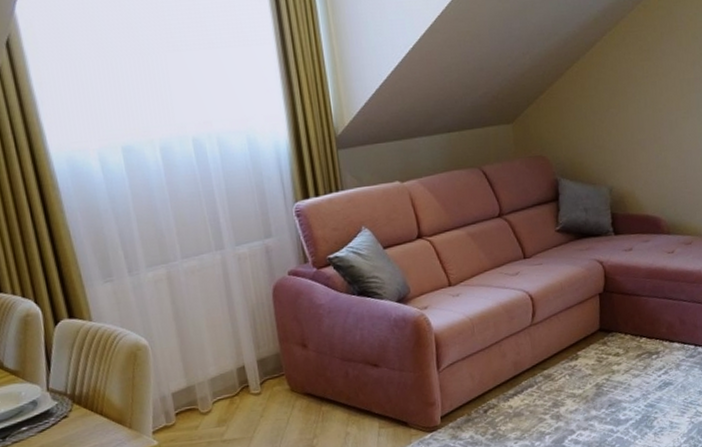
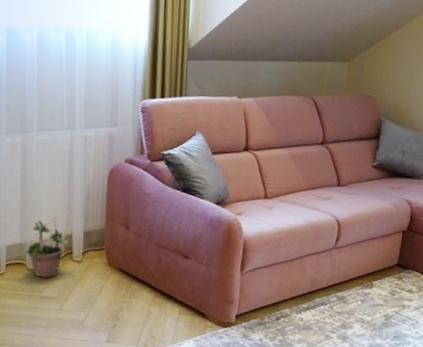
potted plant: none [194,350,243,420] -> present [24,217,69,279]

